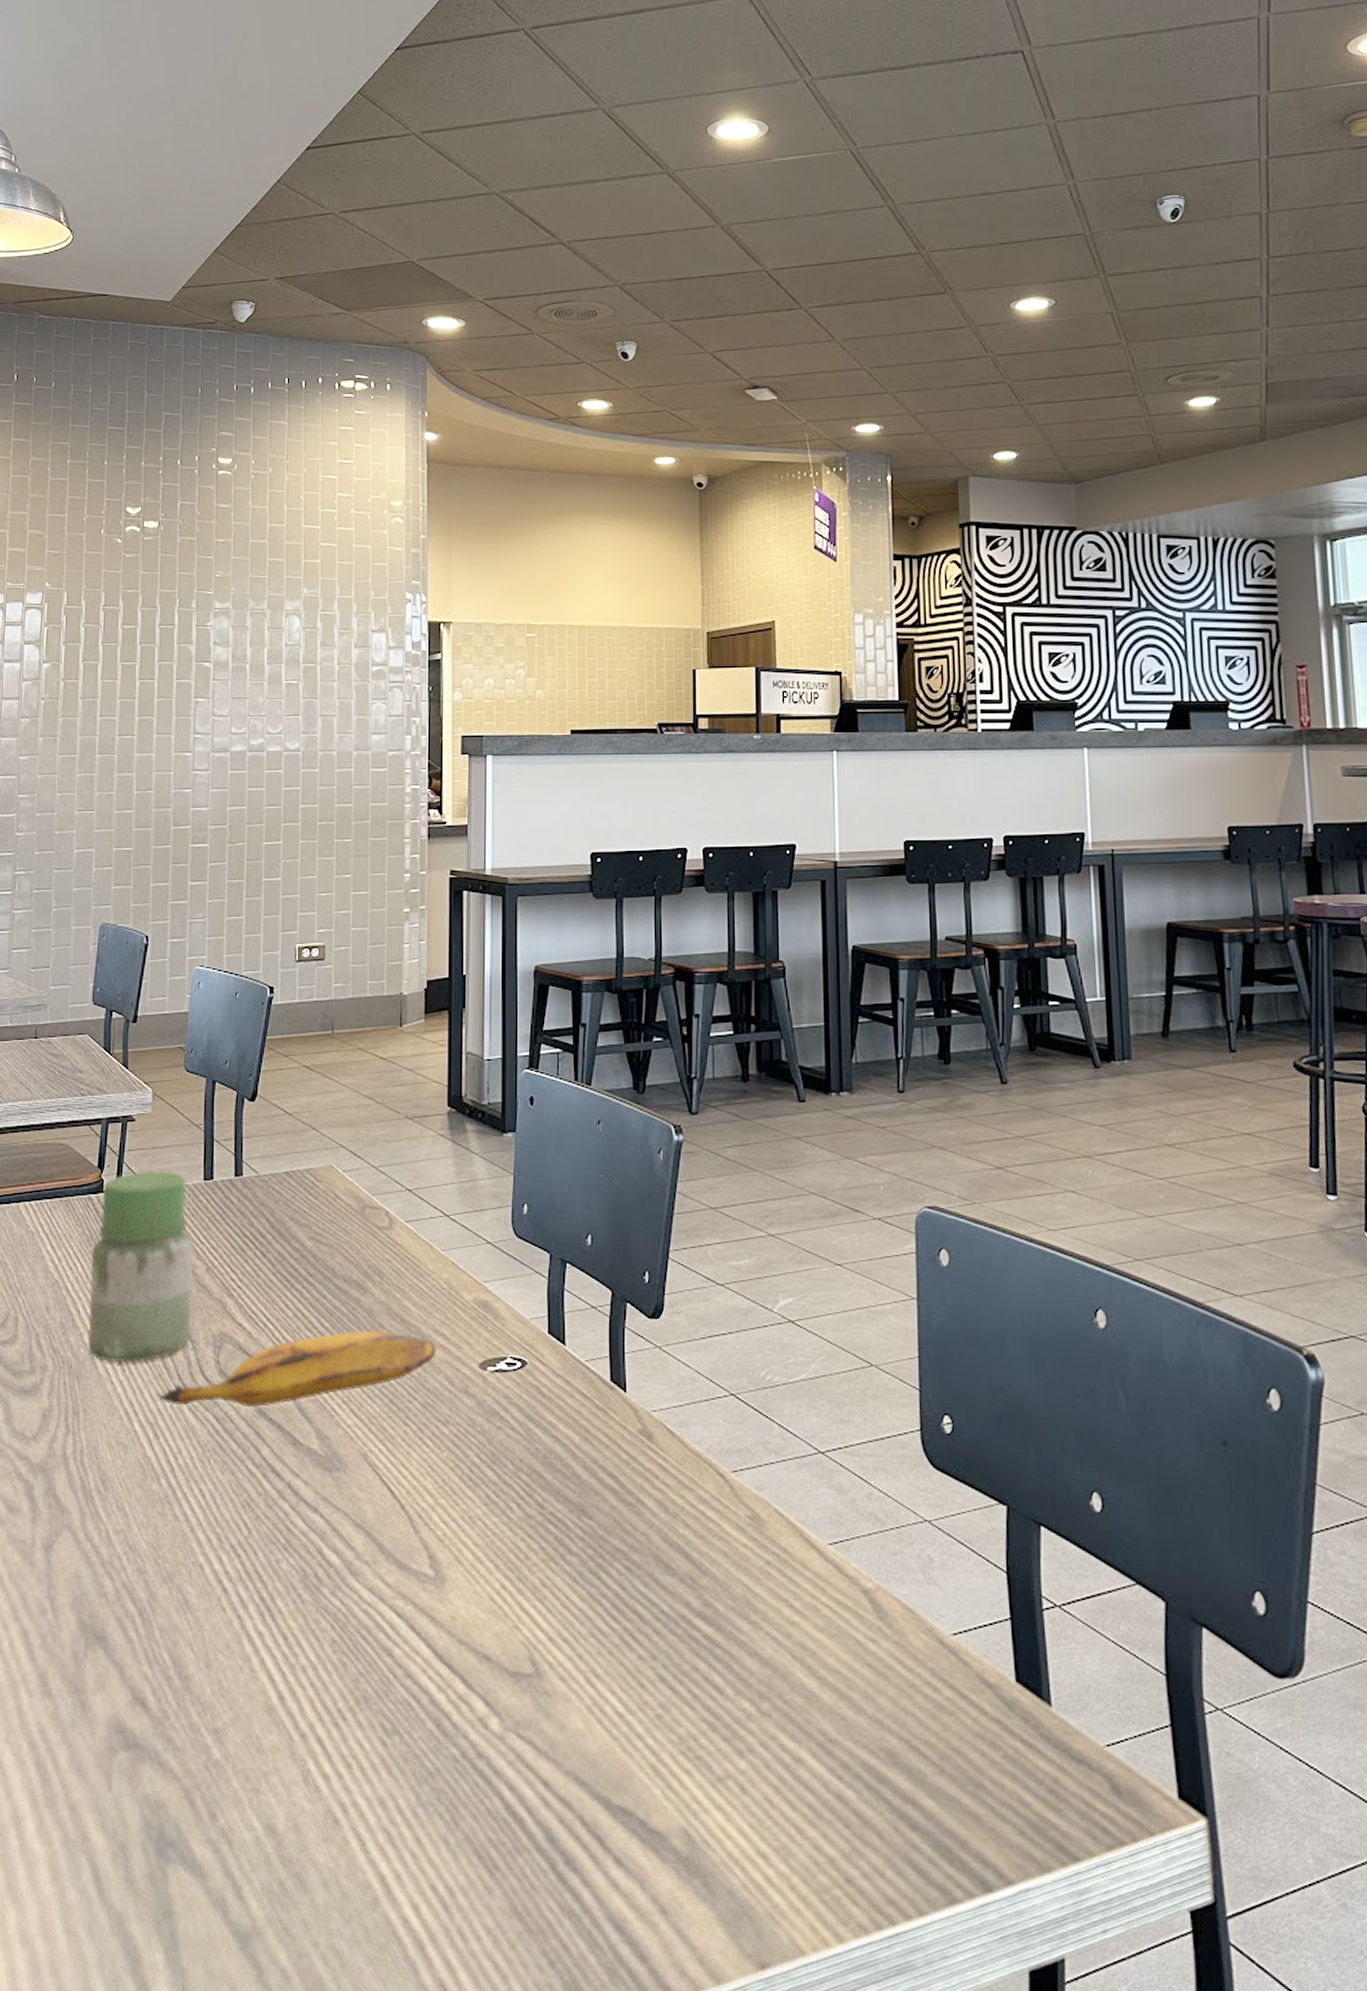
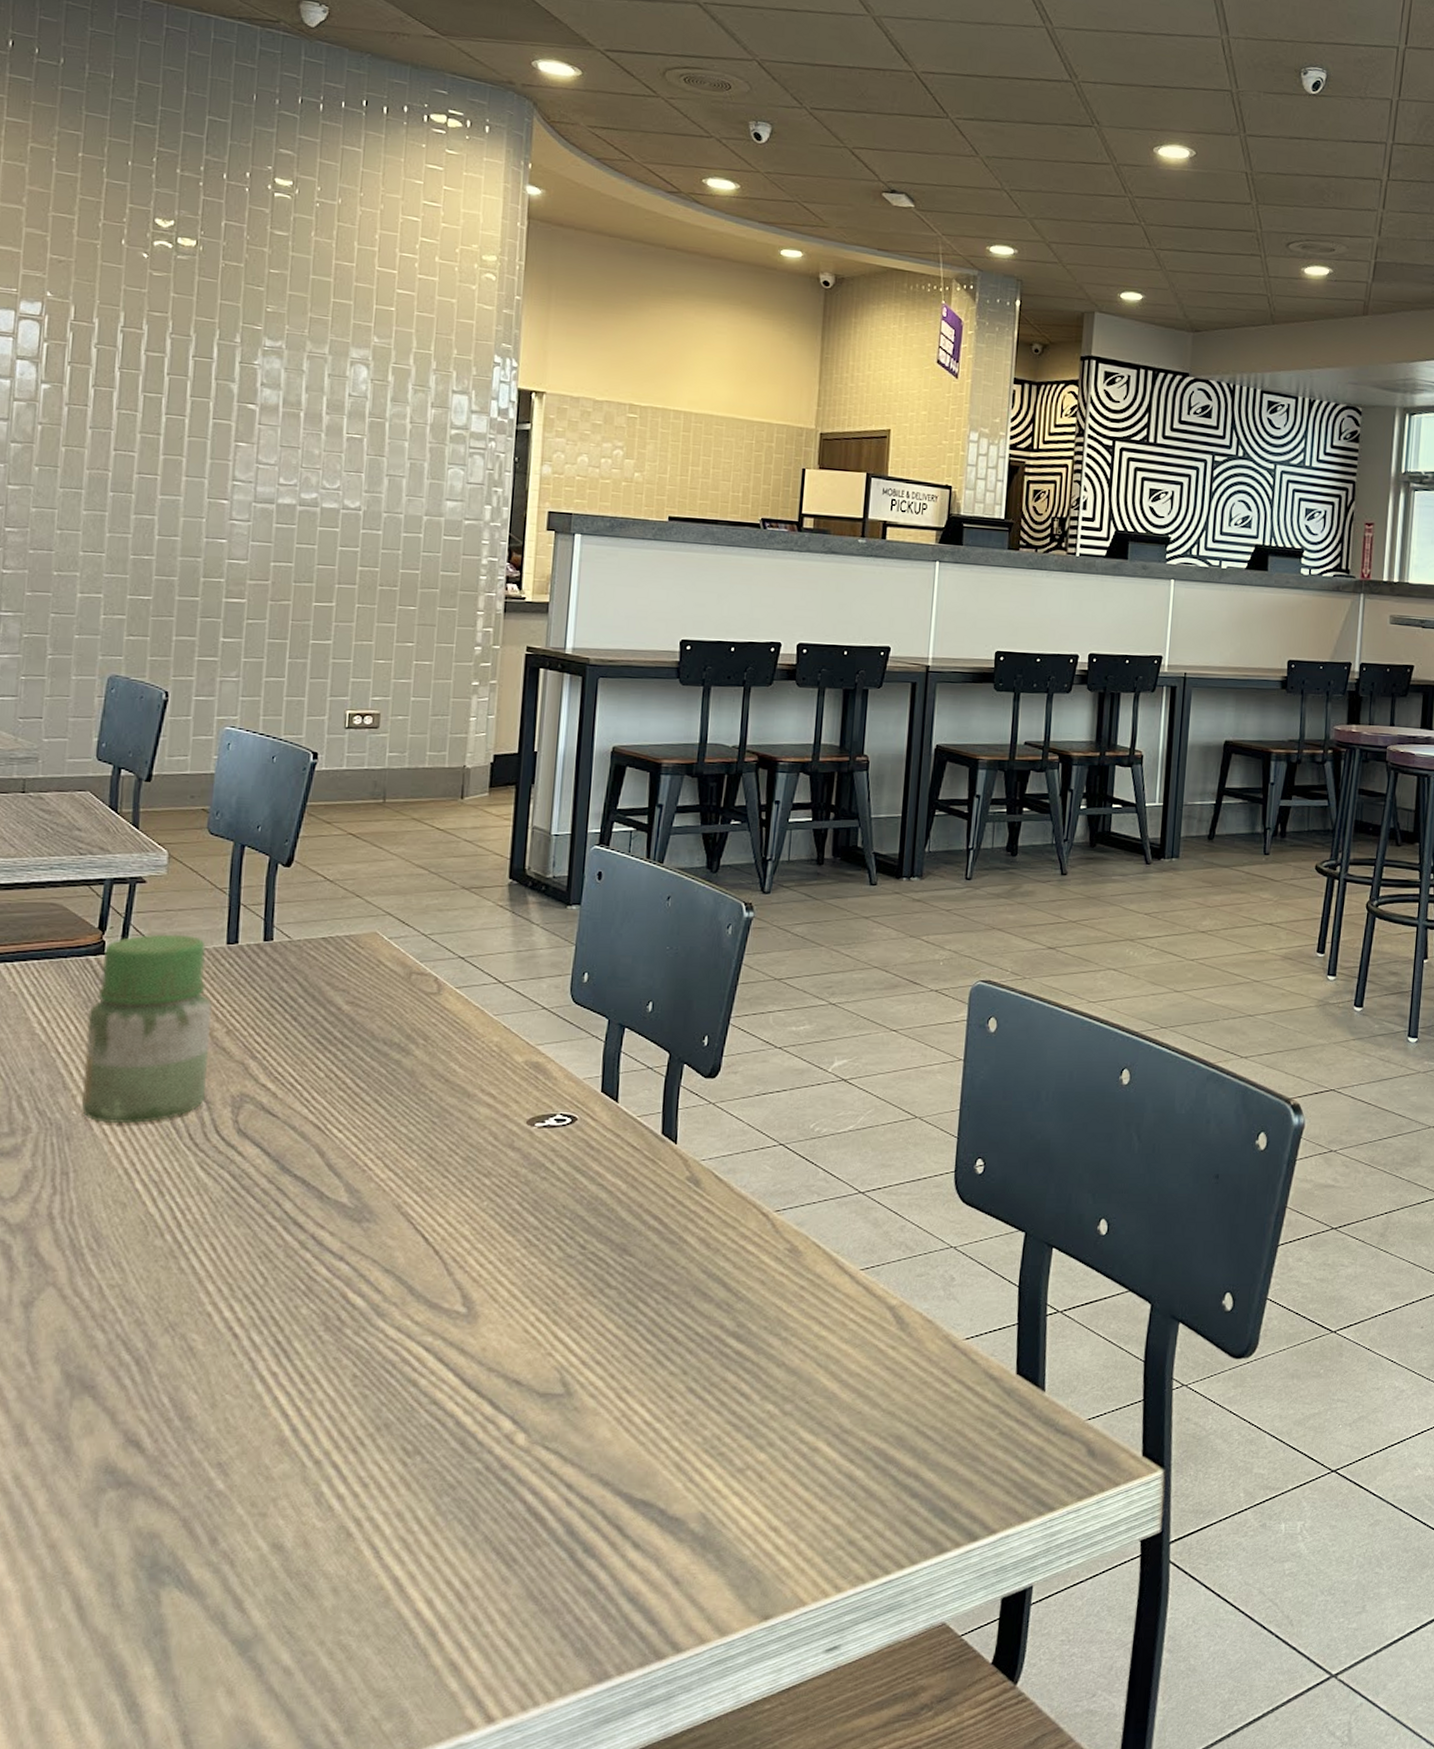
banana: present [157,1330,437,1407] -> none [163,1090,482,1165]

